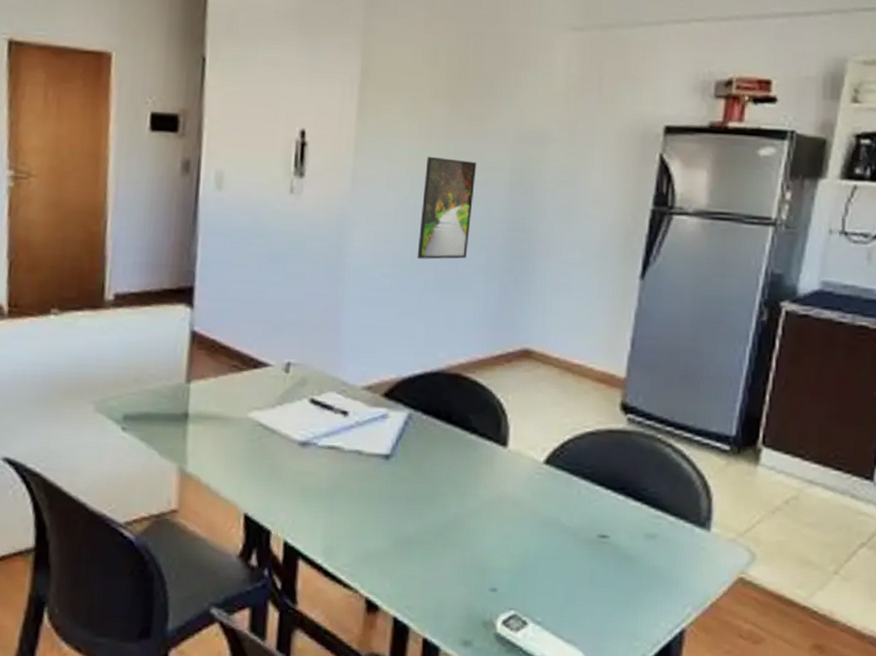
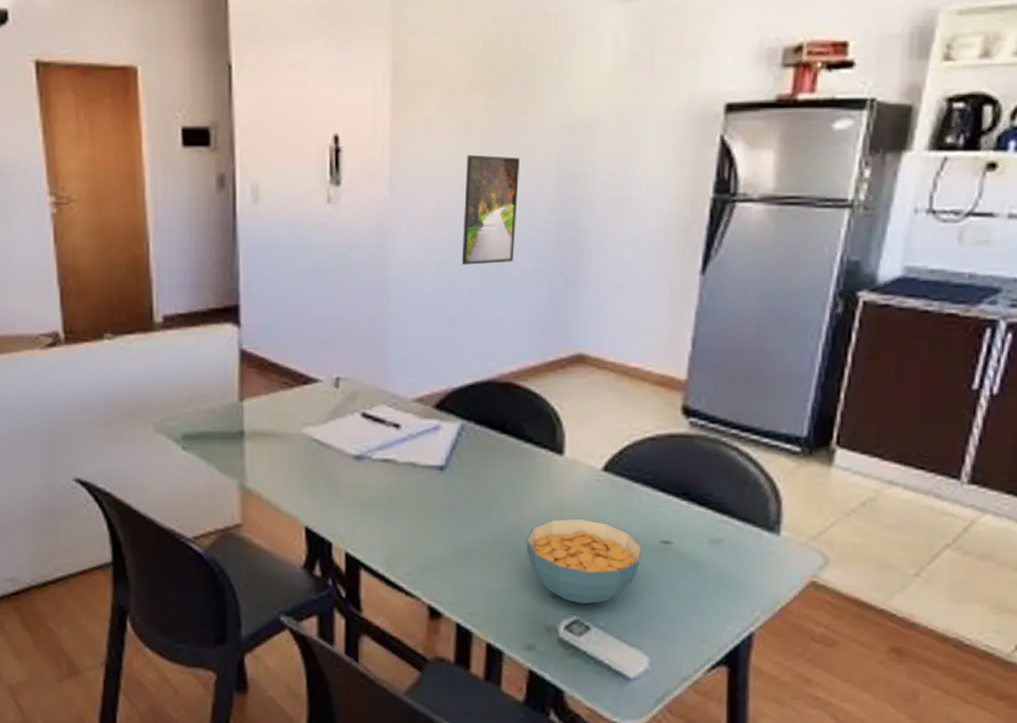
cereal bowl: none [467,510,581,599] -> present [526,518,643,604]

